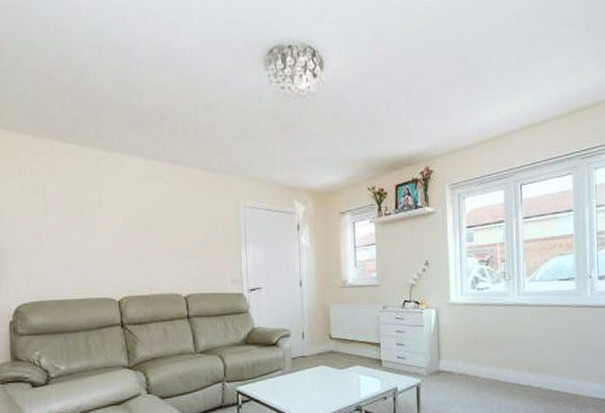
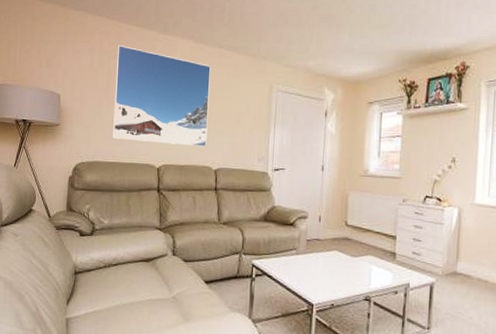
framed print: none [53,166,173,274] -> present [113,44,211,147]

